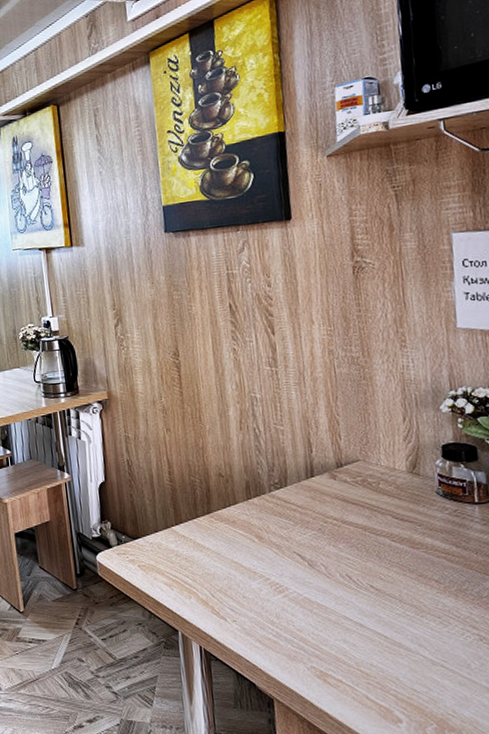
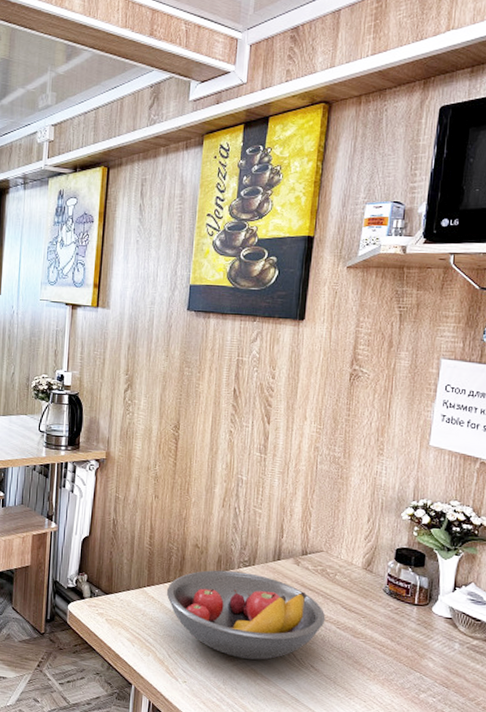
fruit bowl: none [196,495,377,588] -> present [166,570,326,660]

